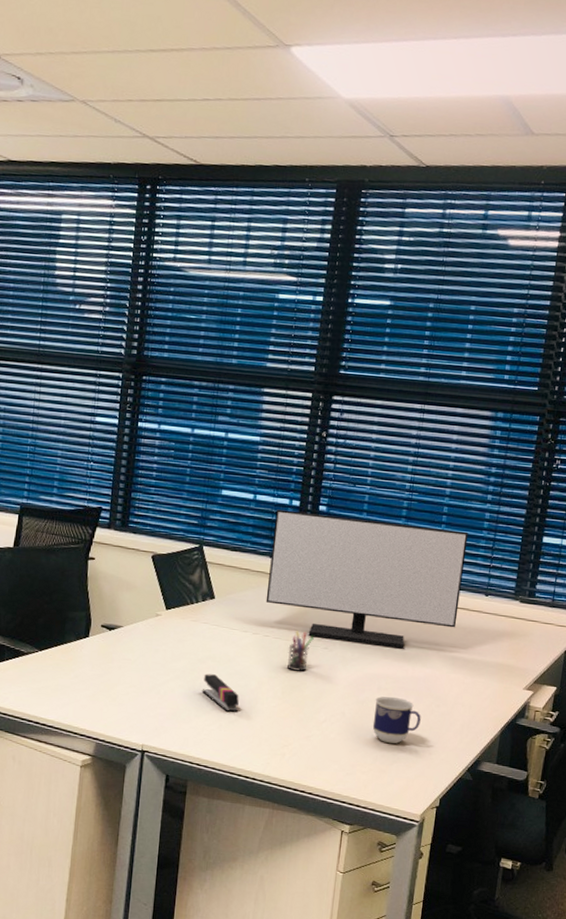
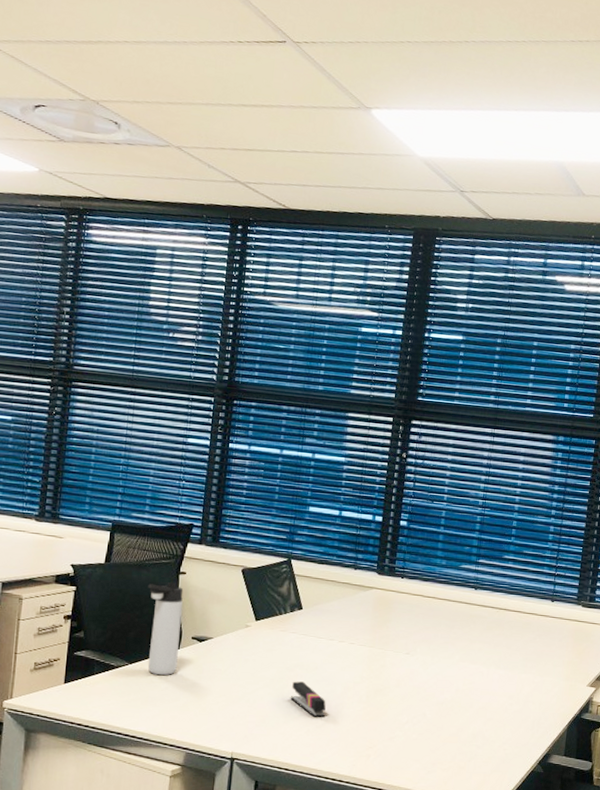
thermos bottle: none [57,568,93,663] -> present [147,582,184,675]
monitor: present [265,509,469,649] -> none [351,524,535,652]
pen holder: present [287,631,314,672] -> none [372,638,396,677]
cup: present [372,696,421,744] -> none [451,696,496,741]

